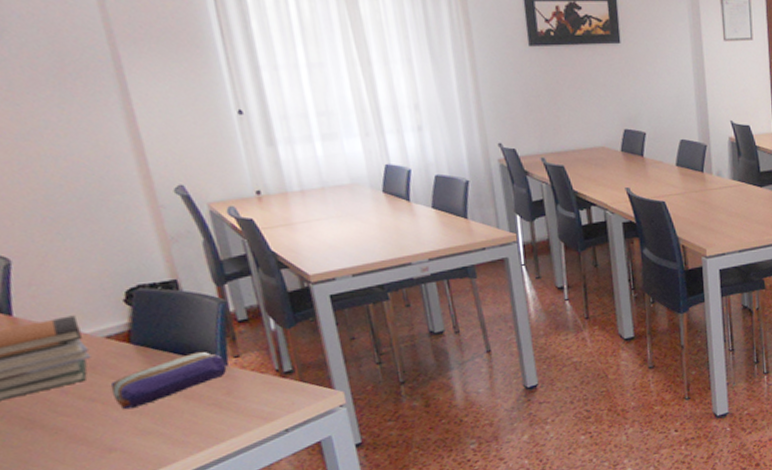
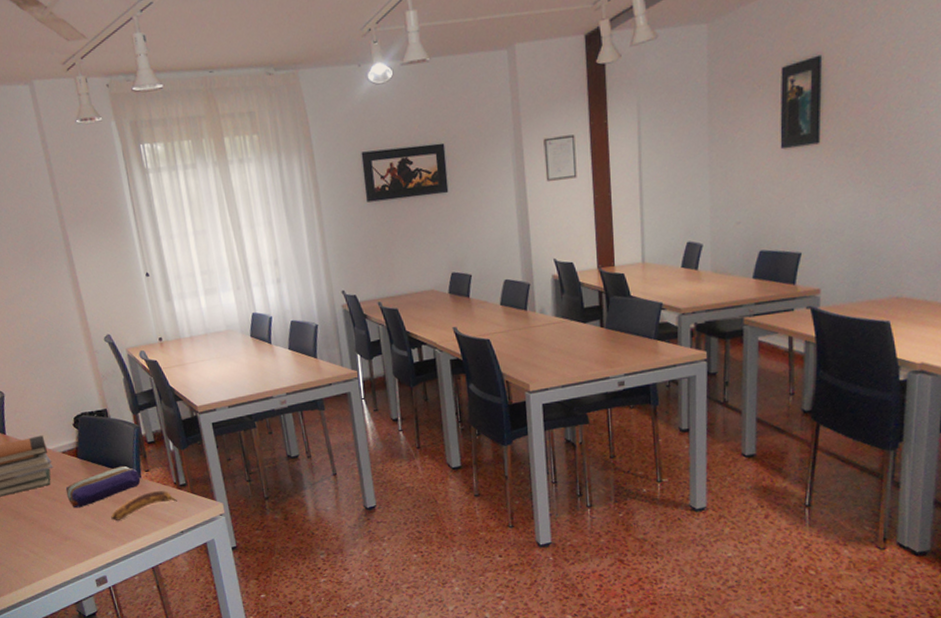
banana: none [181,380,280,422] -> present [111,491,177,521]

